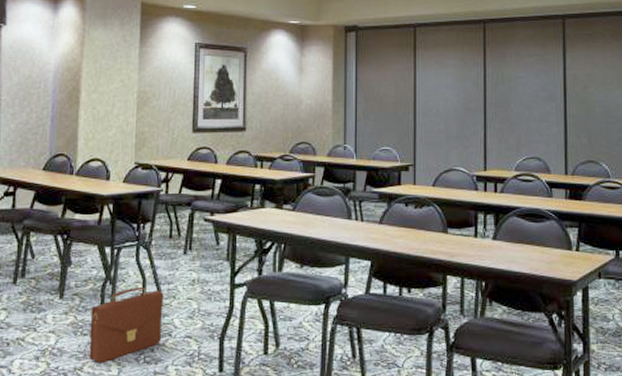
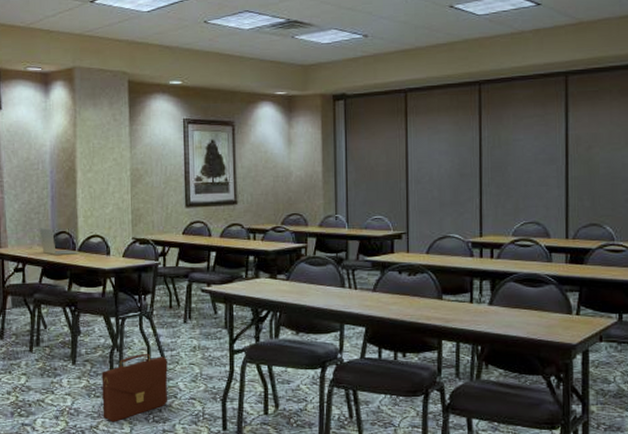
laptop: none [35,149,77,180] -> present [39,228,80,256]

